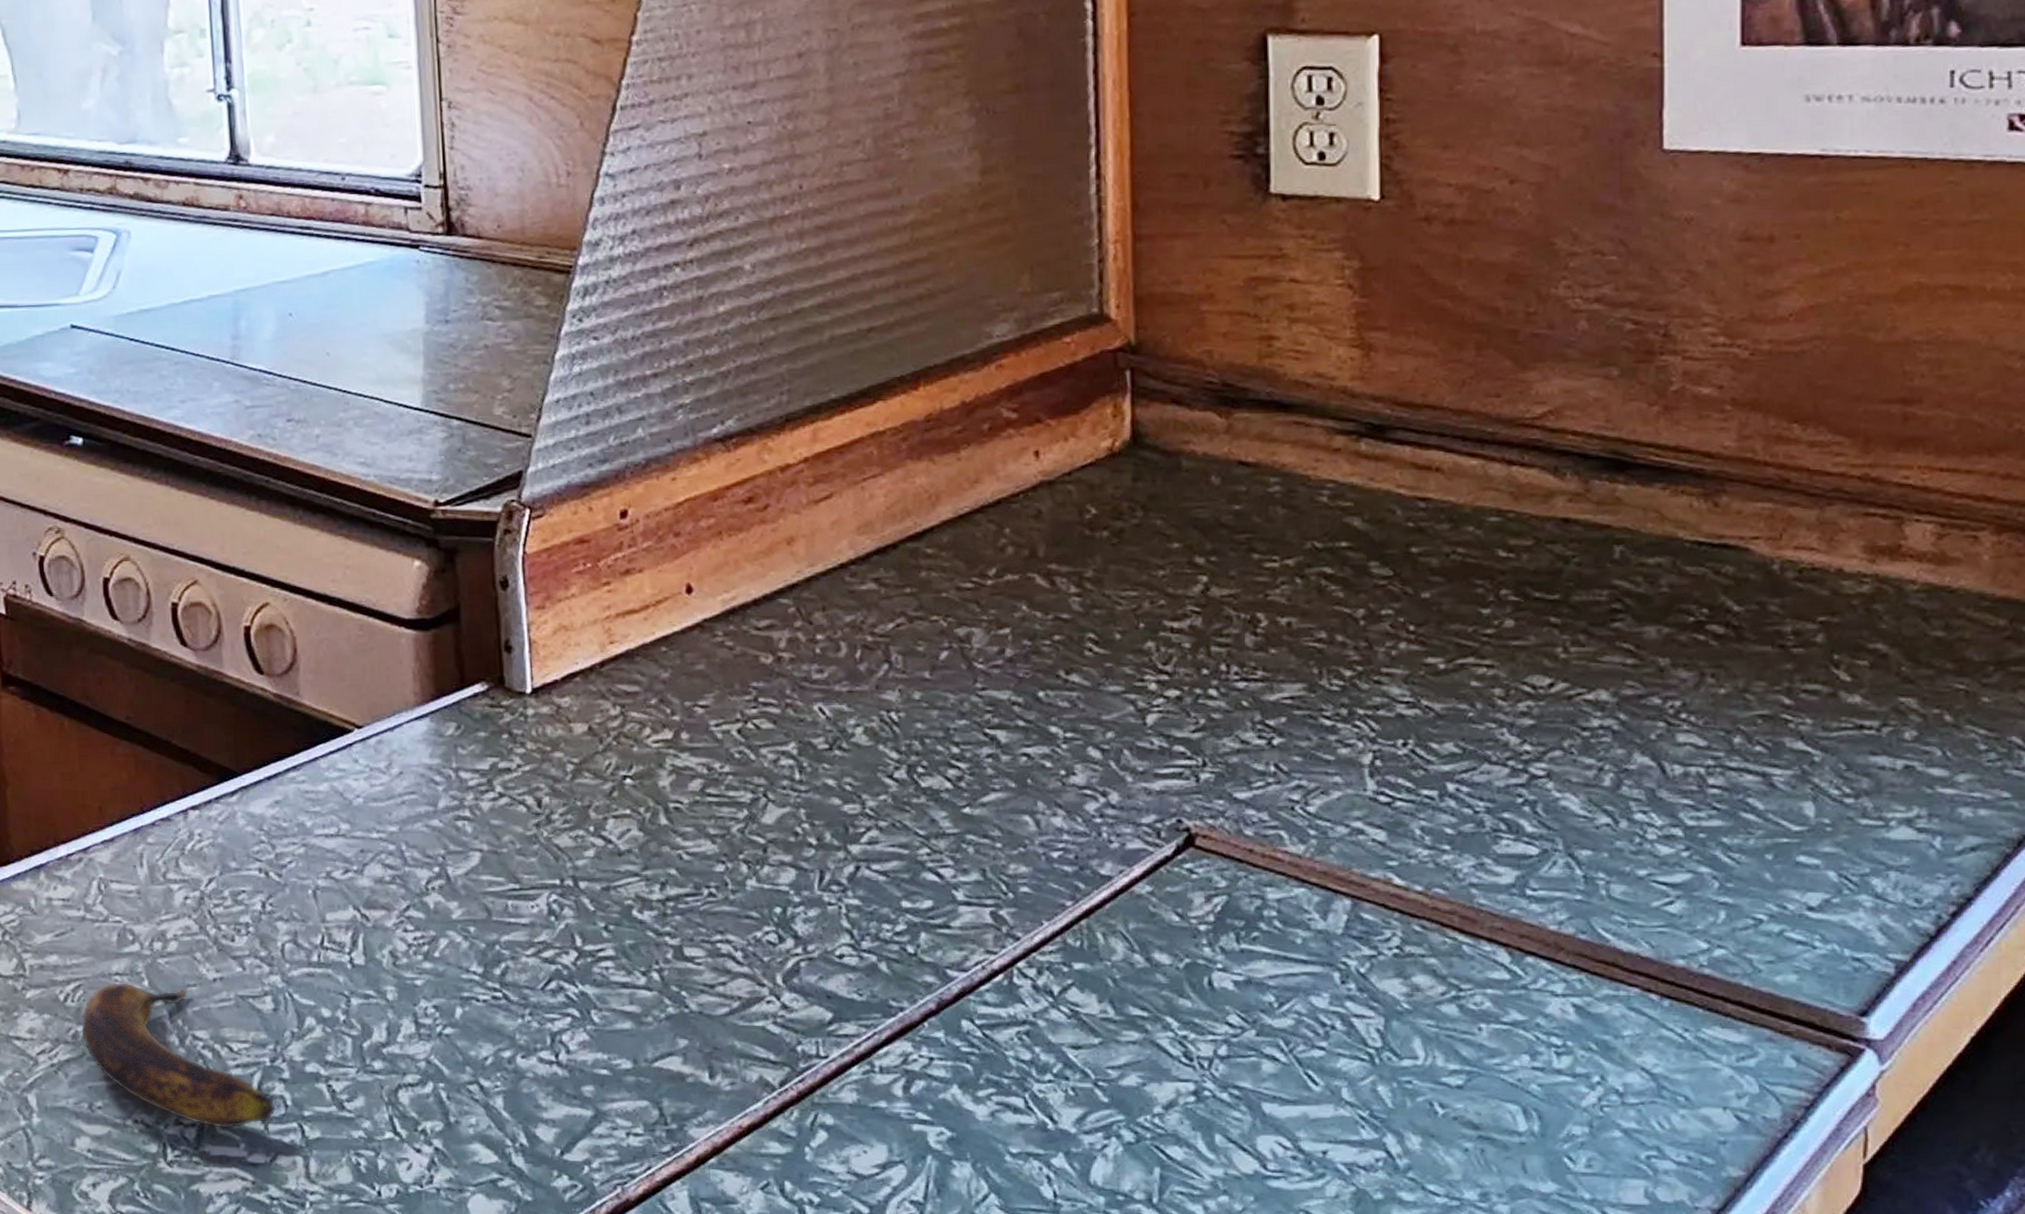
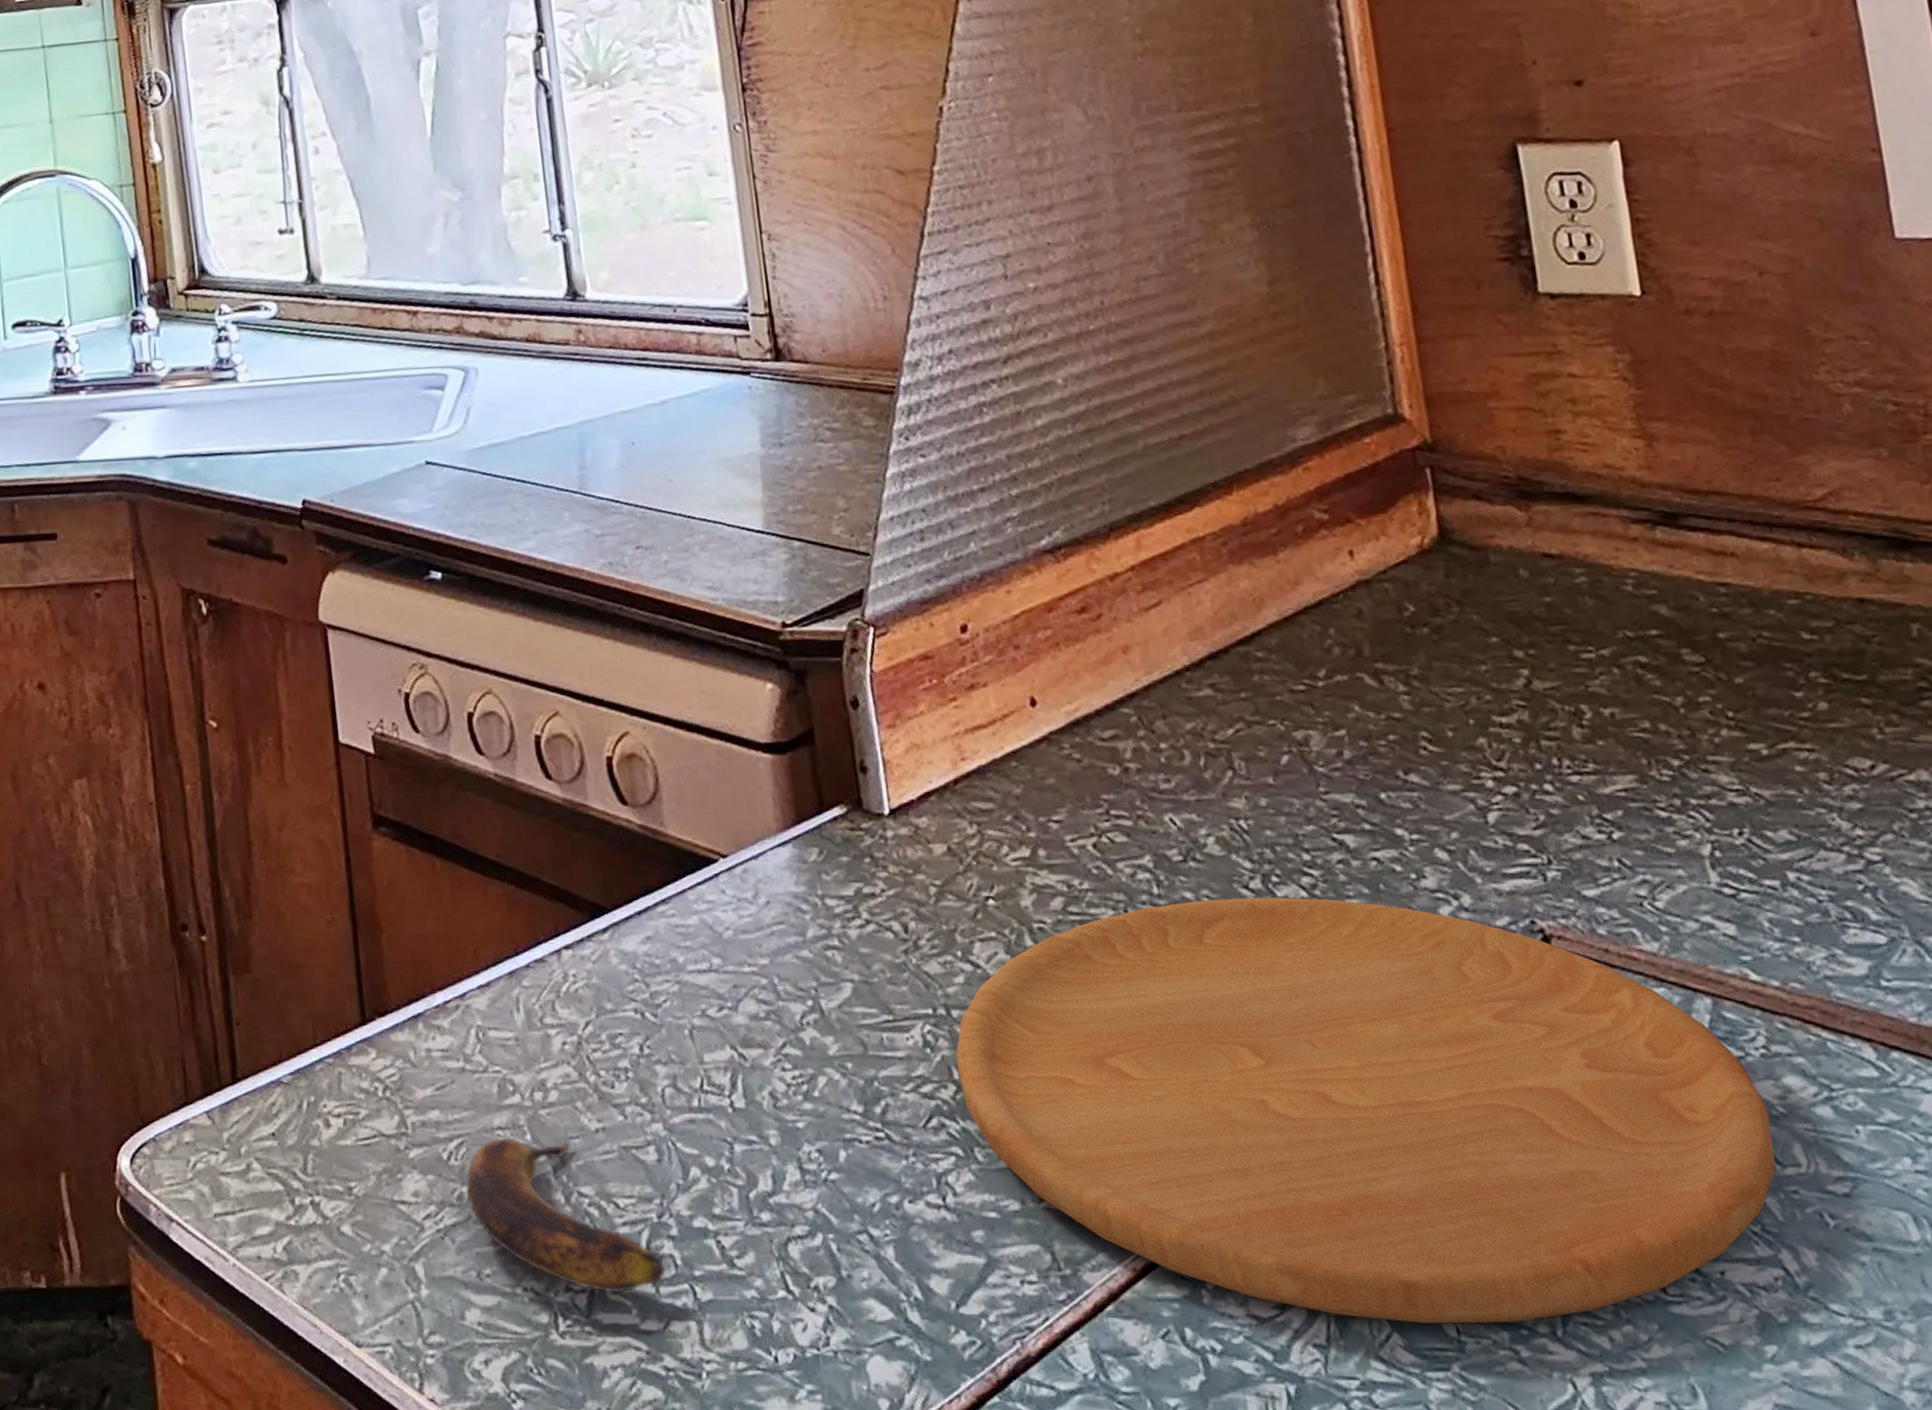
cutting board: none [580,787,1394,1189] -> present [956,897,1776,1324]

